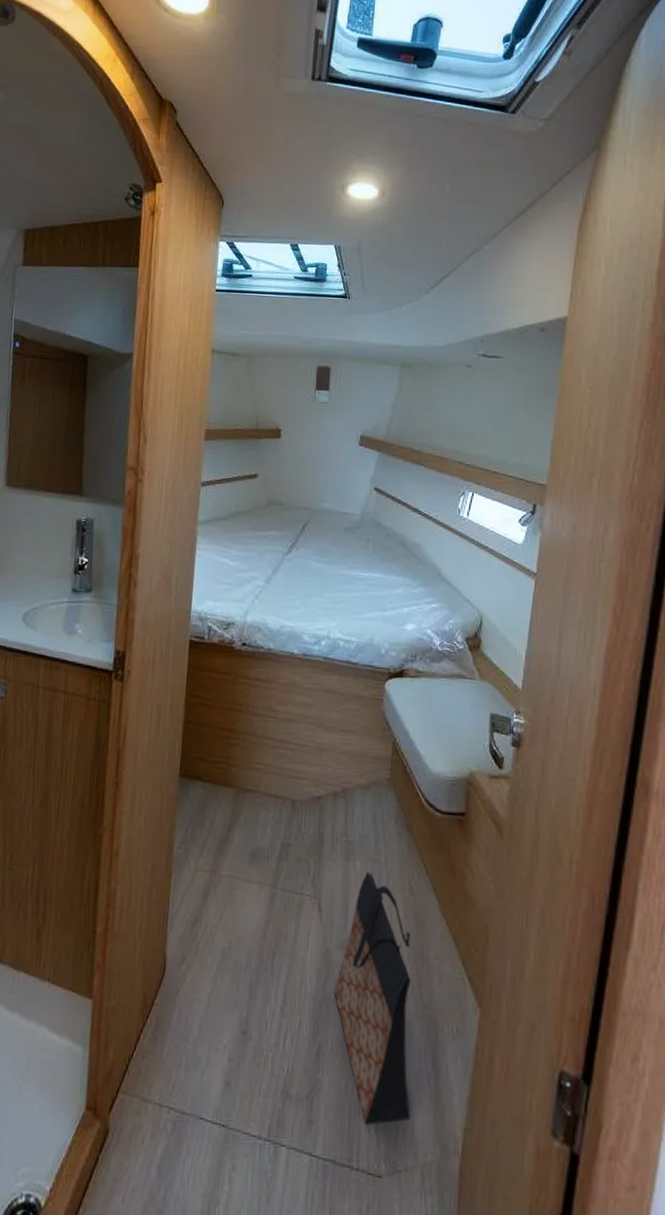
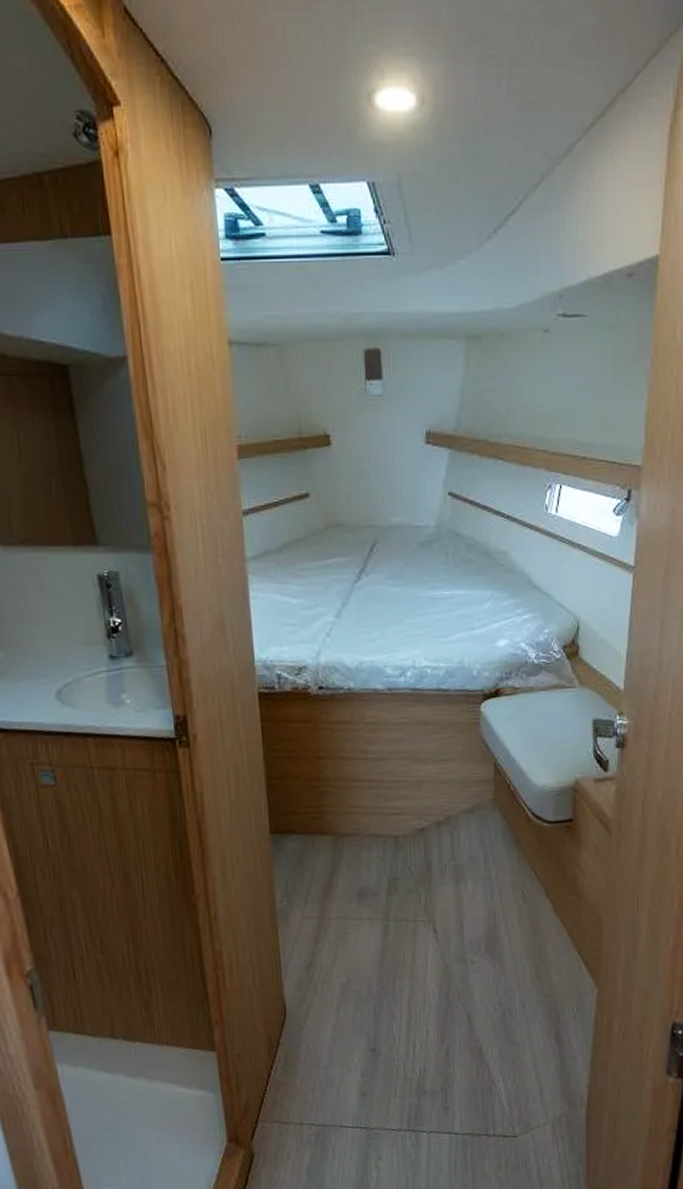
bag: present [333,871,411,1126] -> none [456,888,539,1101]

